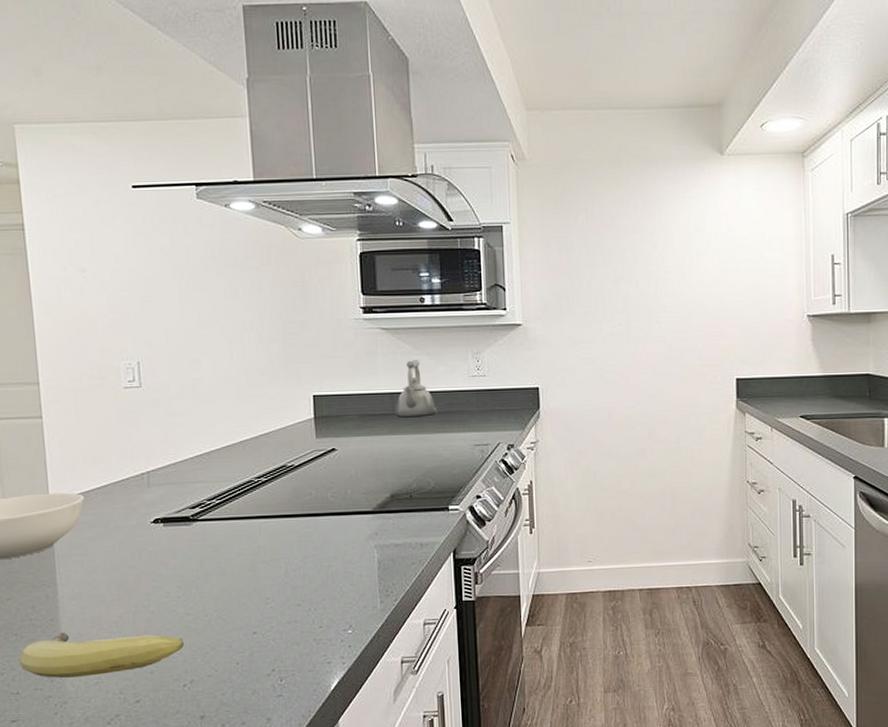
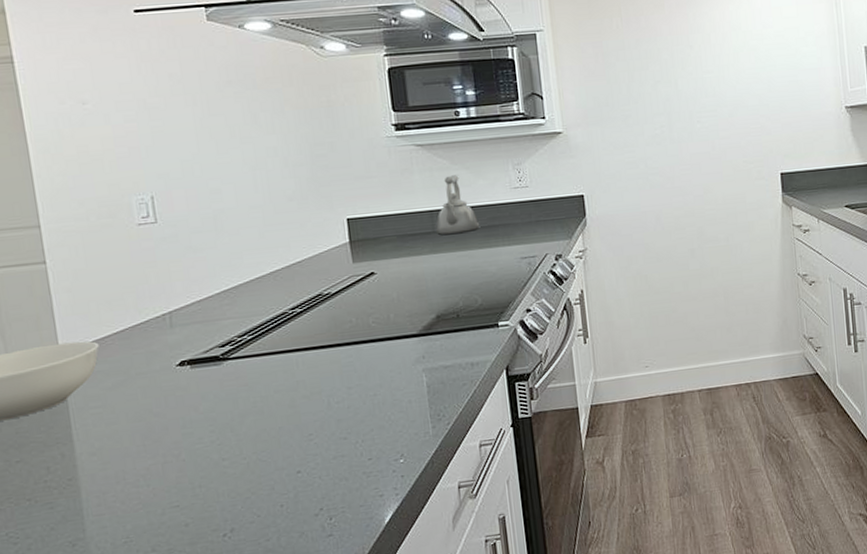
fruit: present [18,632,185,678] -> none [33,484,222,543]

